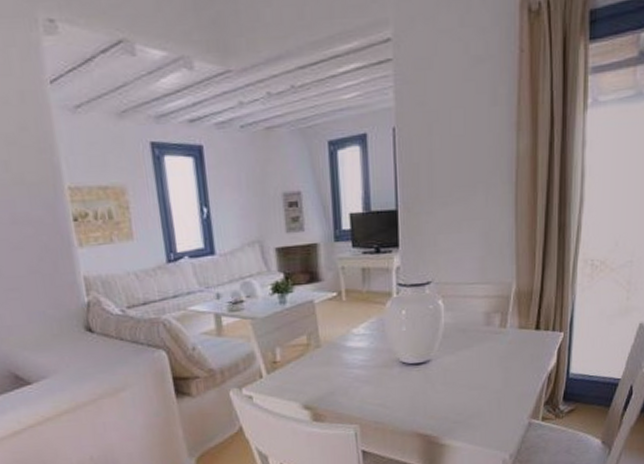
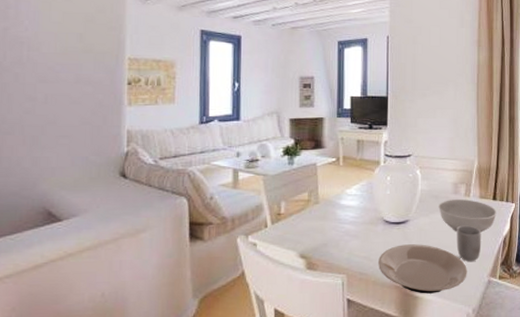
plate: none [396,386,503,441] -> present [378,244,467,294]
bowl: none [467,331,540,369] -> present [438,199,497,233]
cup: none [489,361,521,403] -> present [456,225,482,261]

